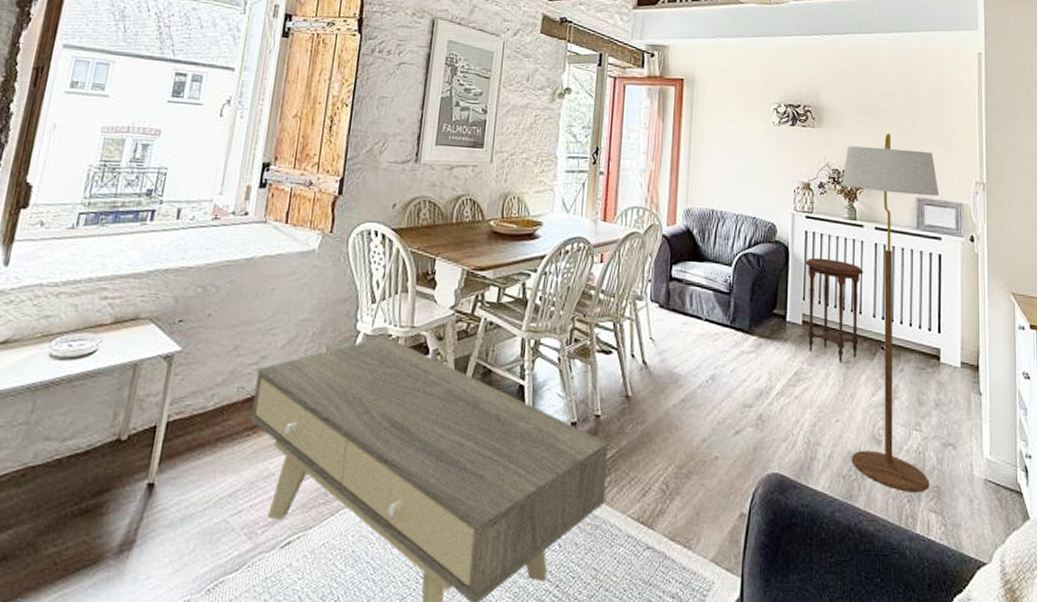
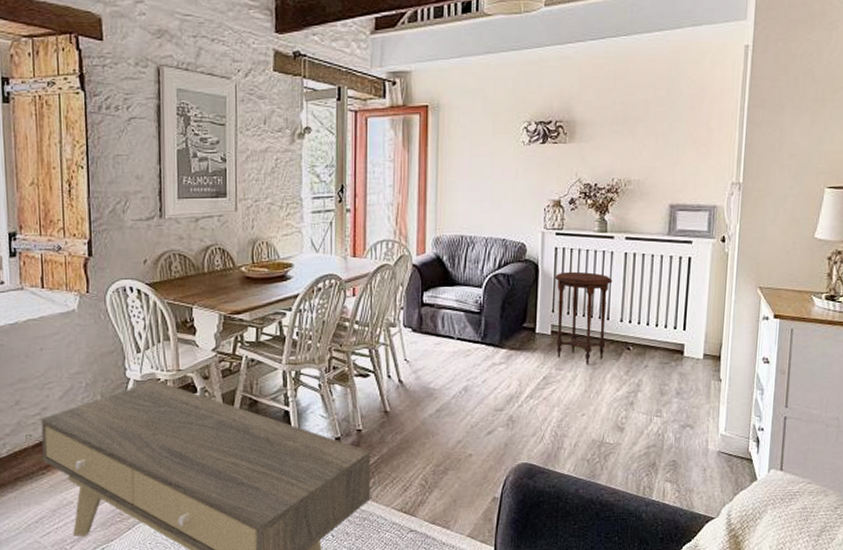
floor lamp: present [842,133,940,493] -> none [594,141,694,468]

